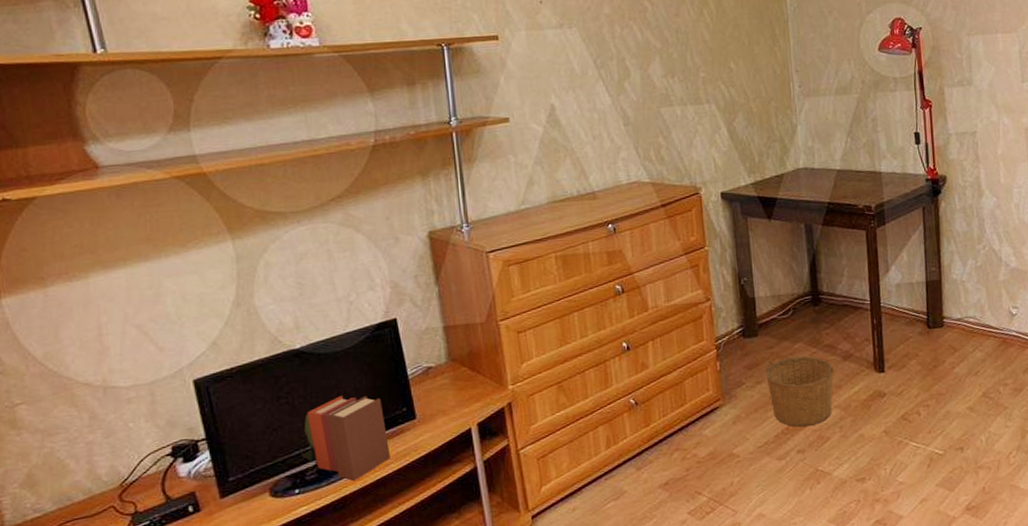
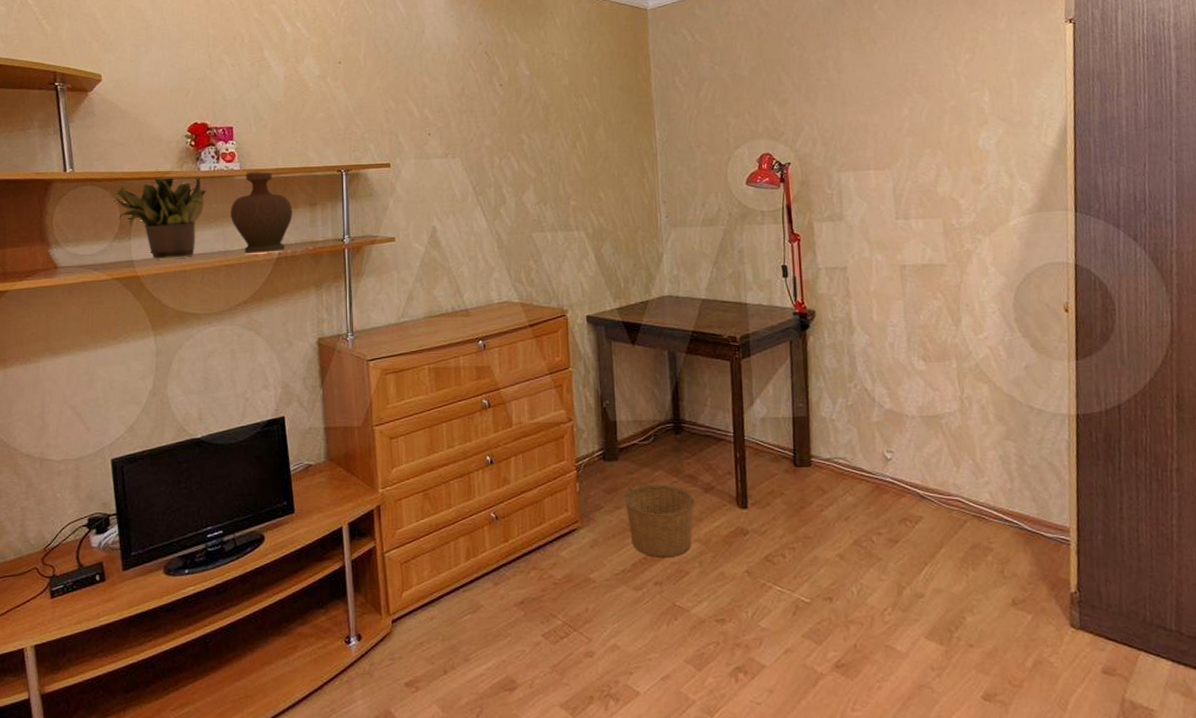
potted plant: none [163,46,280,152] -> present [114,168,206,259]
books: present [301,396,390,482] -> none [194,485,269,568]
decorative vase: none [312,49,388,142] -> present [231,173,293,253]

